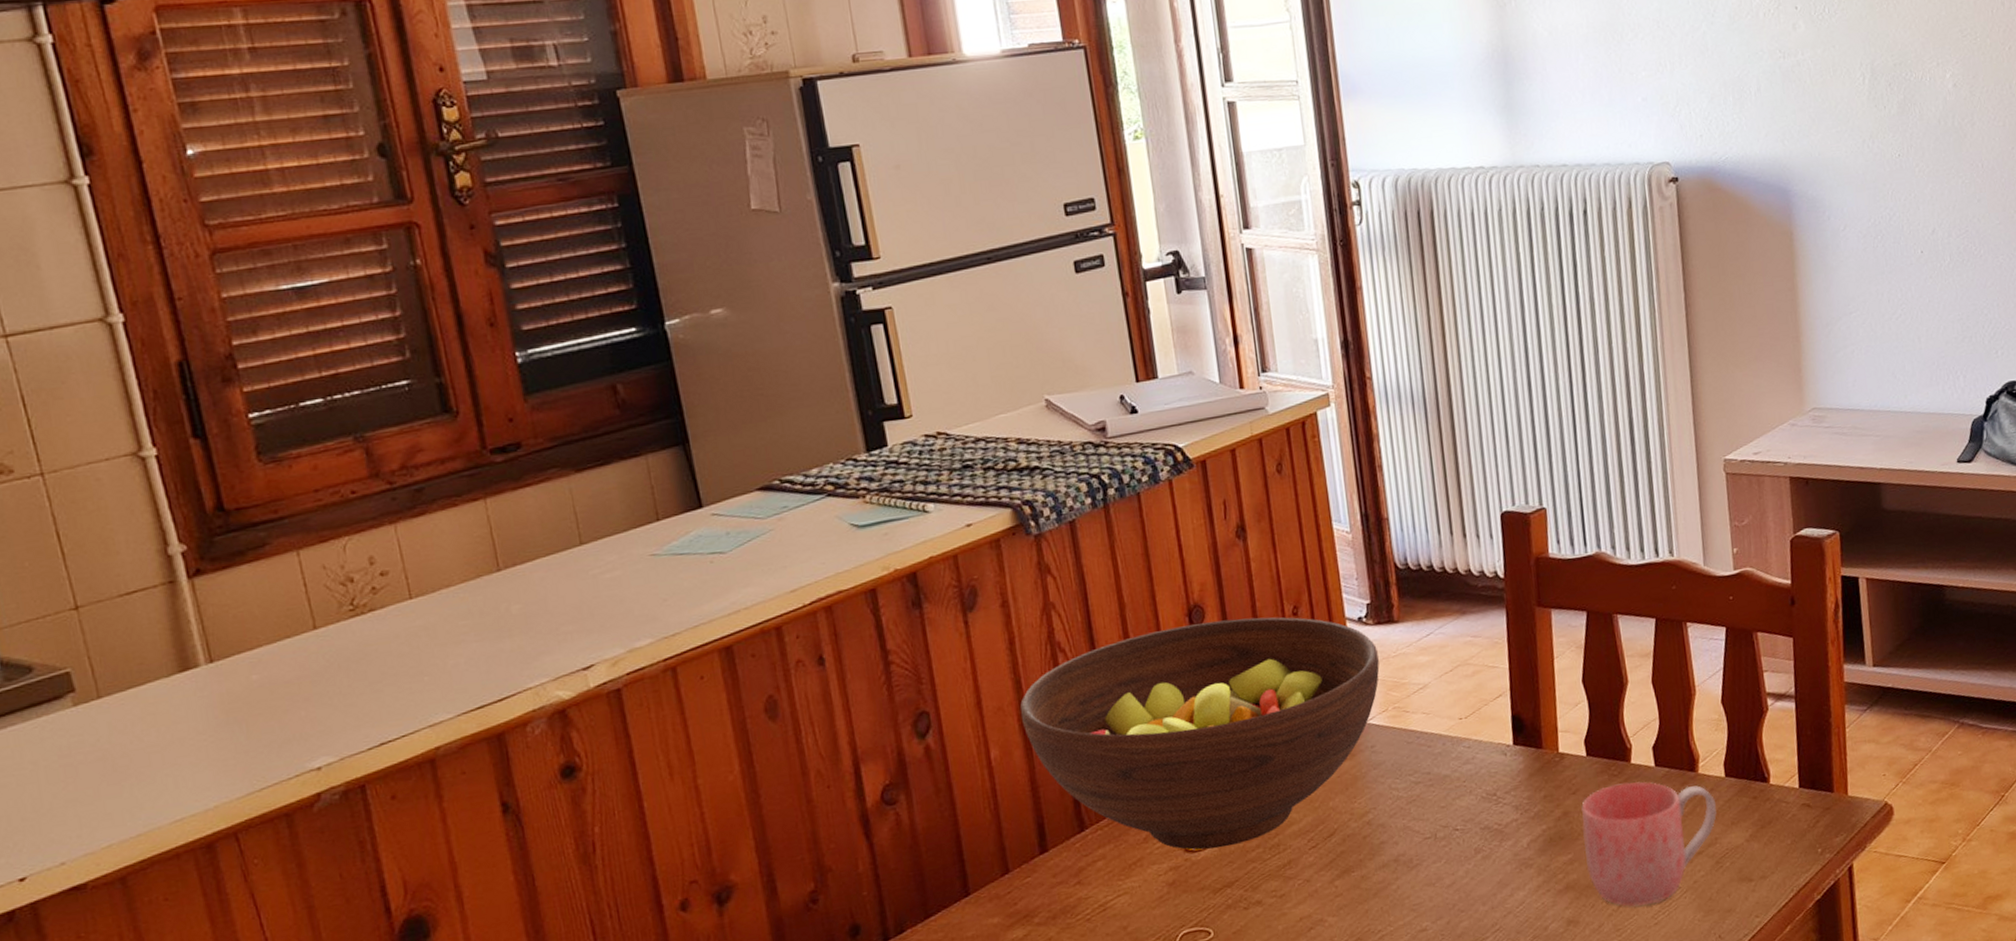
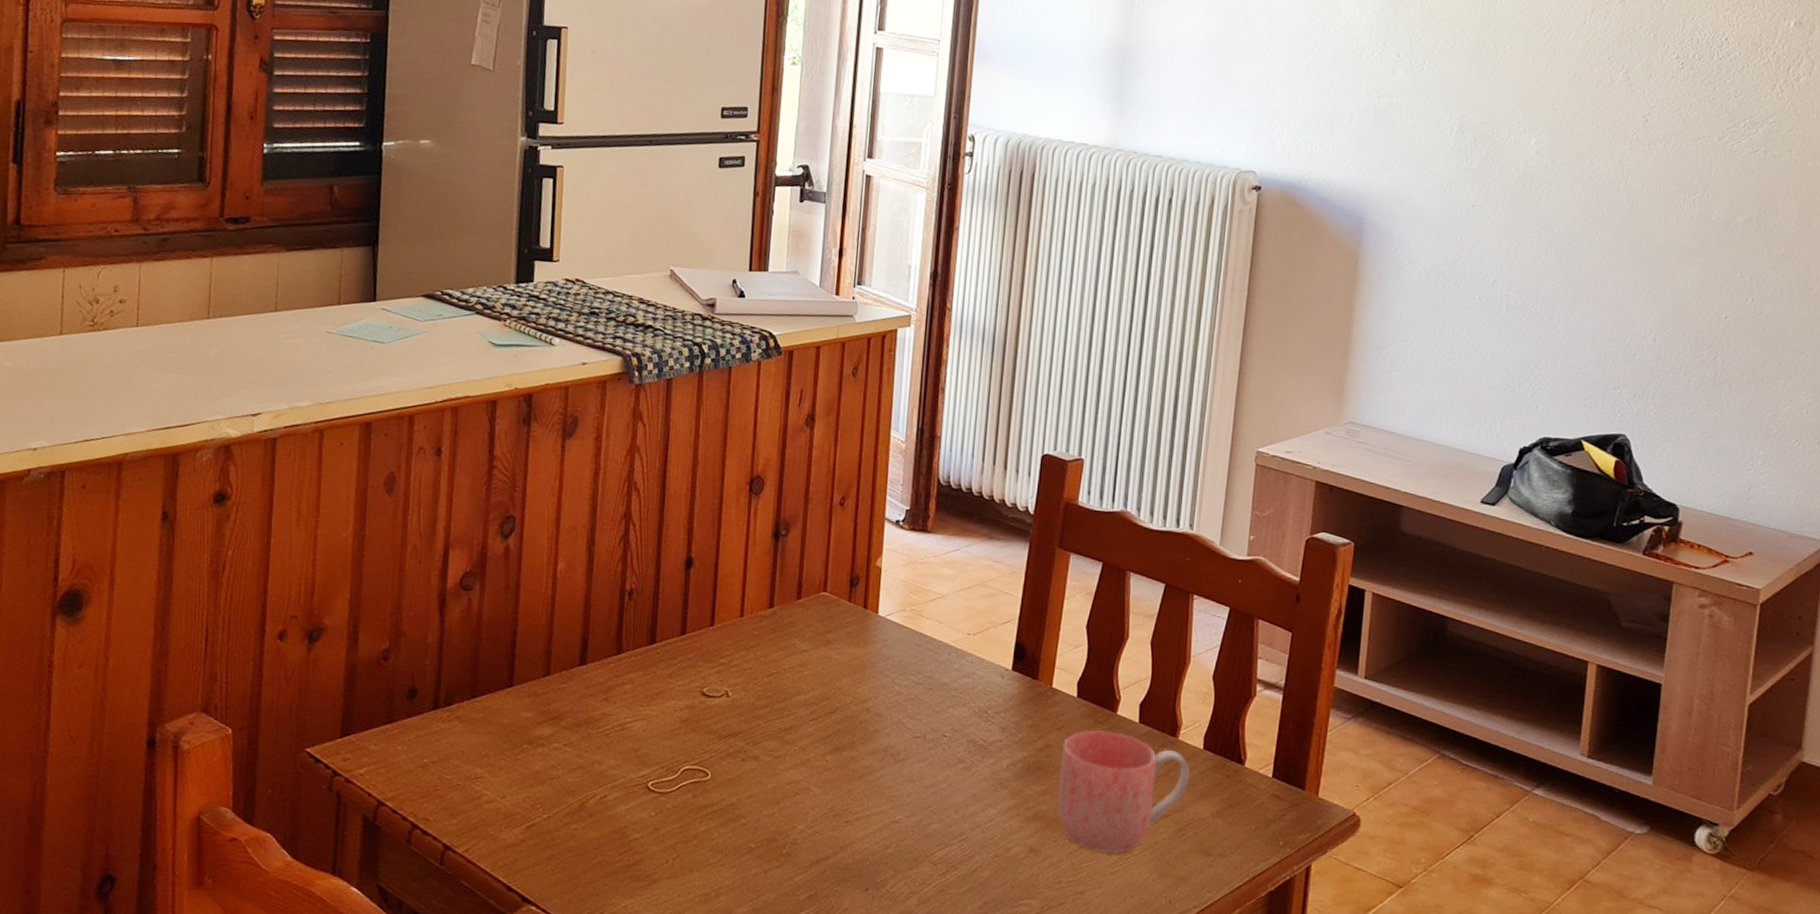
fruit bowl: present [1020,616,1380,850] -> none [590,491,908,700]

